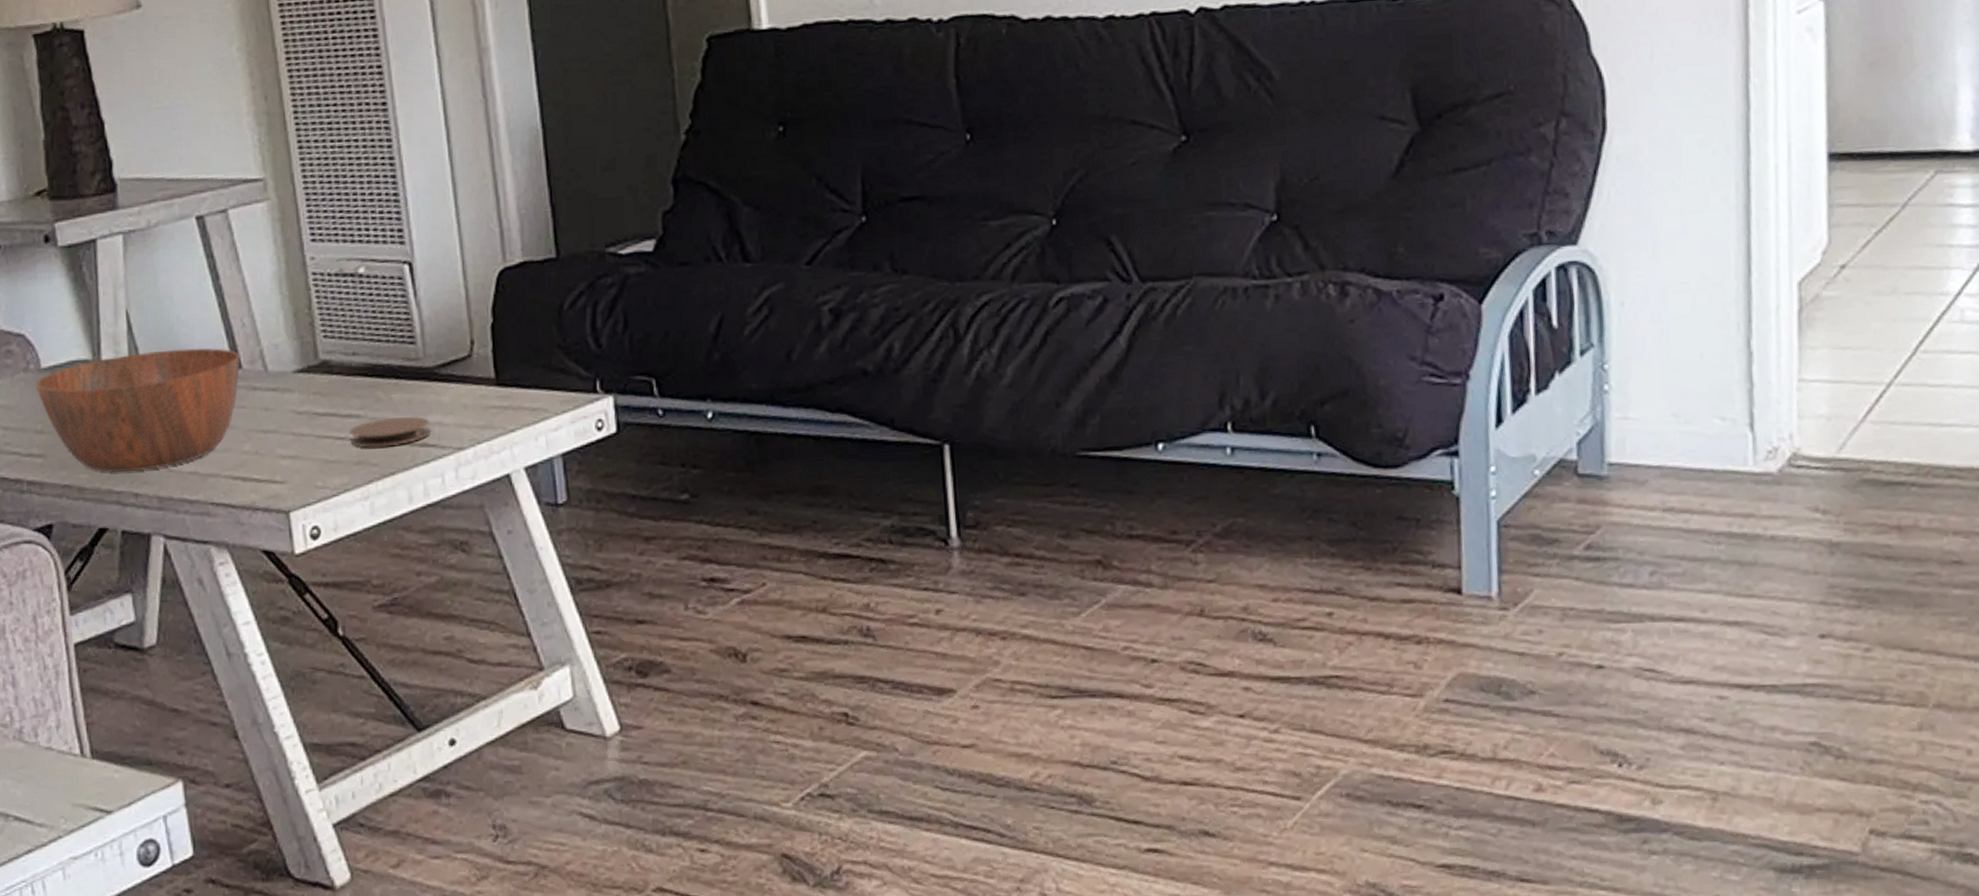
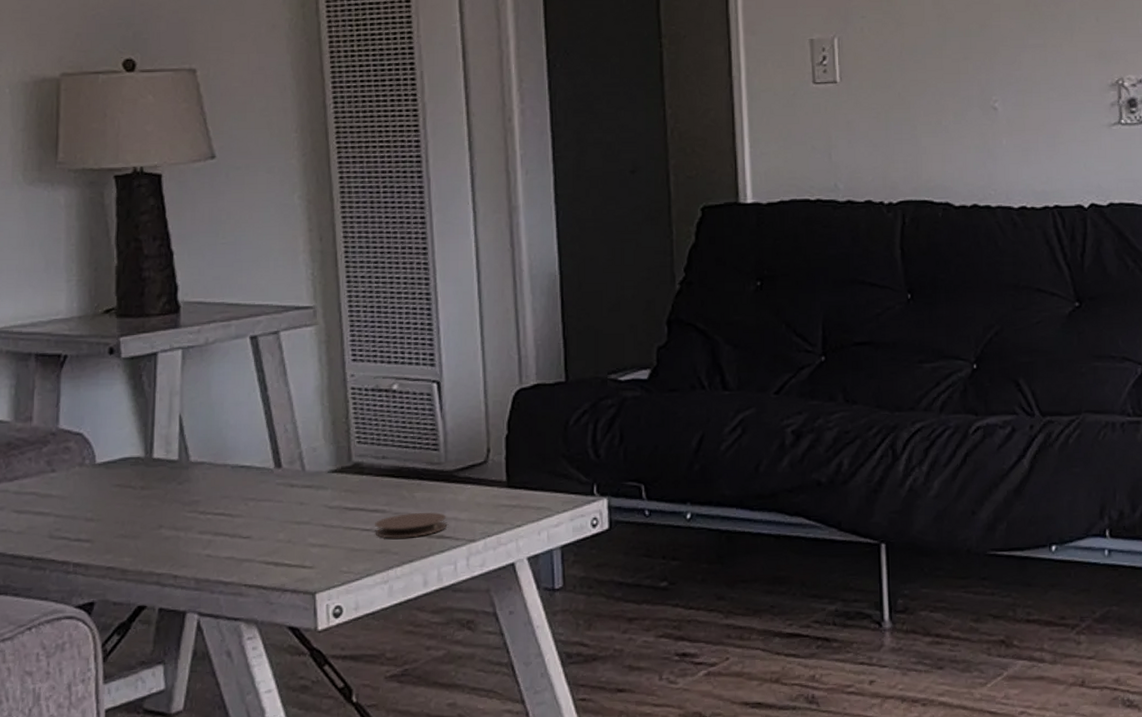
bowl: present [35,347,240,472] -> none [89,449,281,556]

